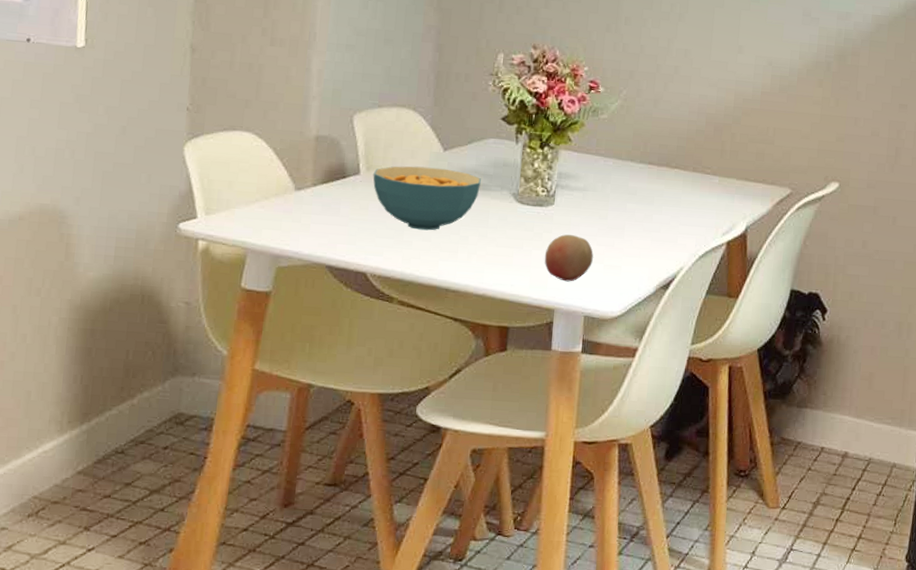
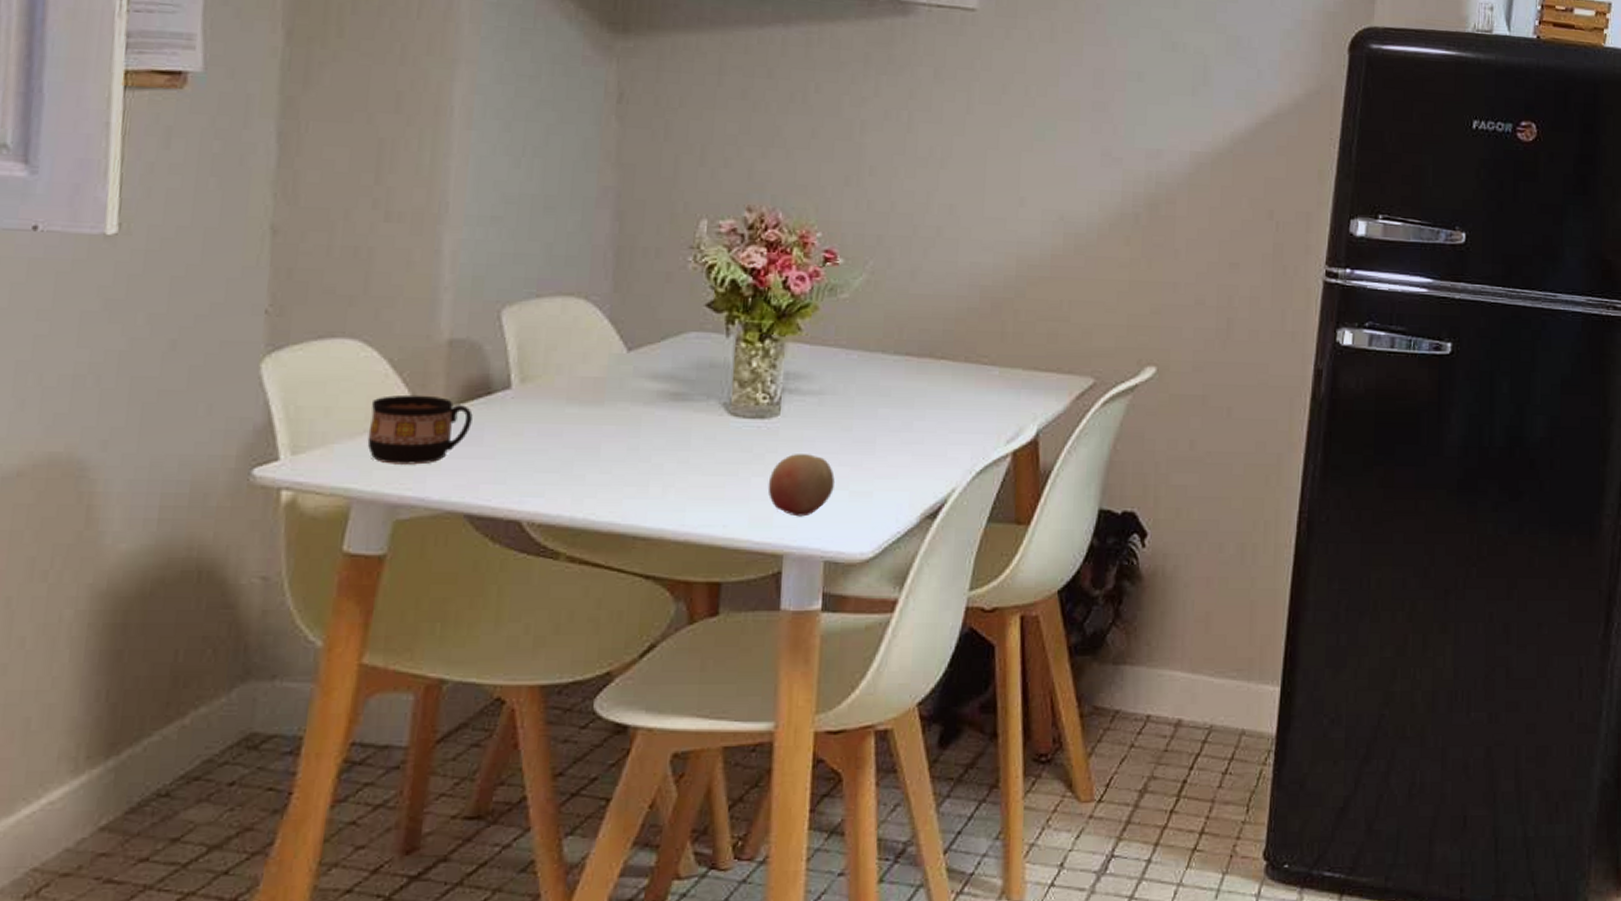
cup: none [258,175,332,227] -> present [367,394,473,465]
cereal bowl: present [373,166,481,231] -> none [529,373,679,459]

